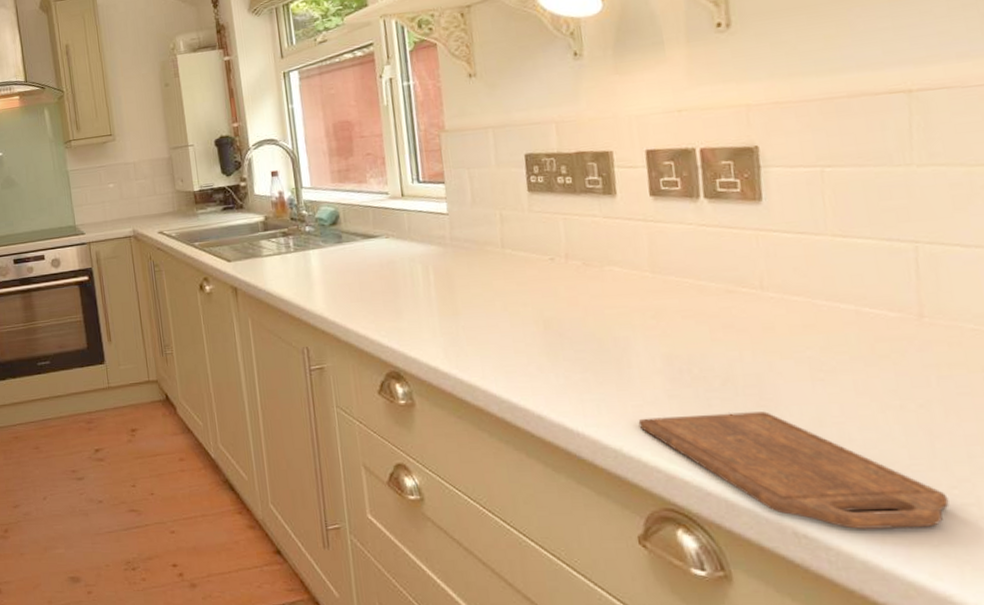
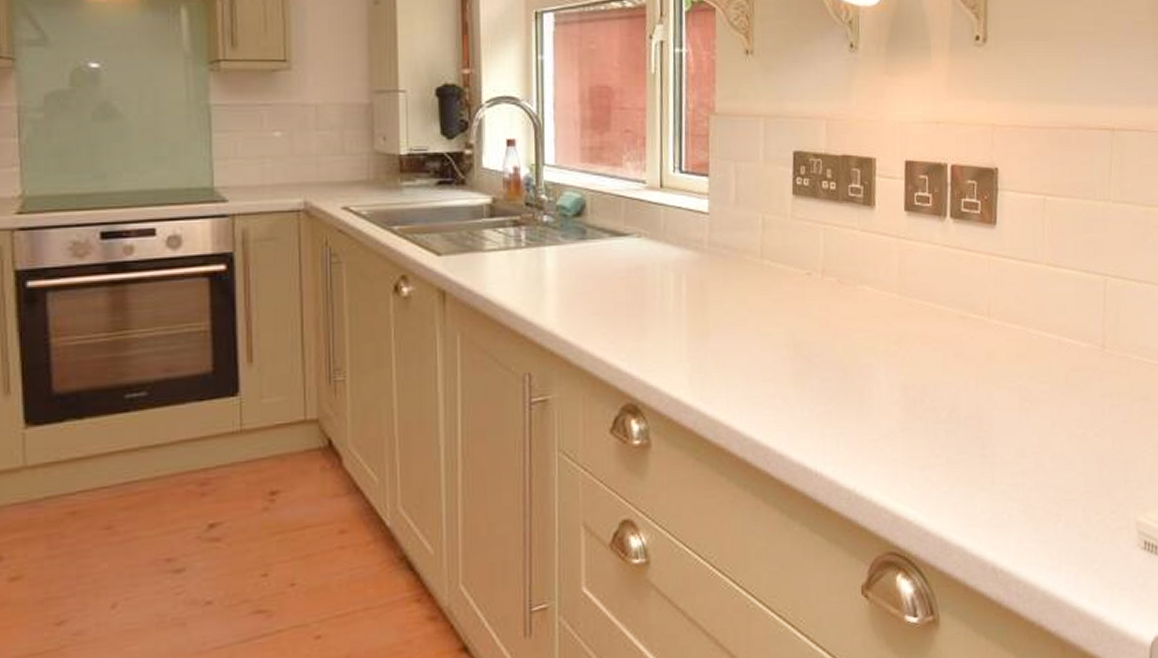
cutting board: present [638,411,950,529] -> none [873,443,1109,560]

